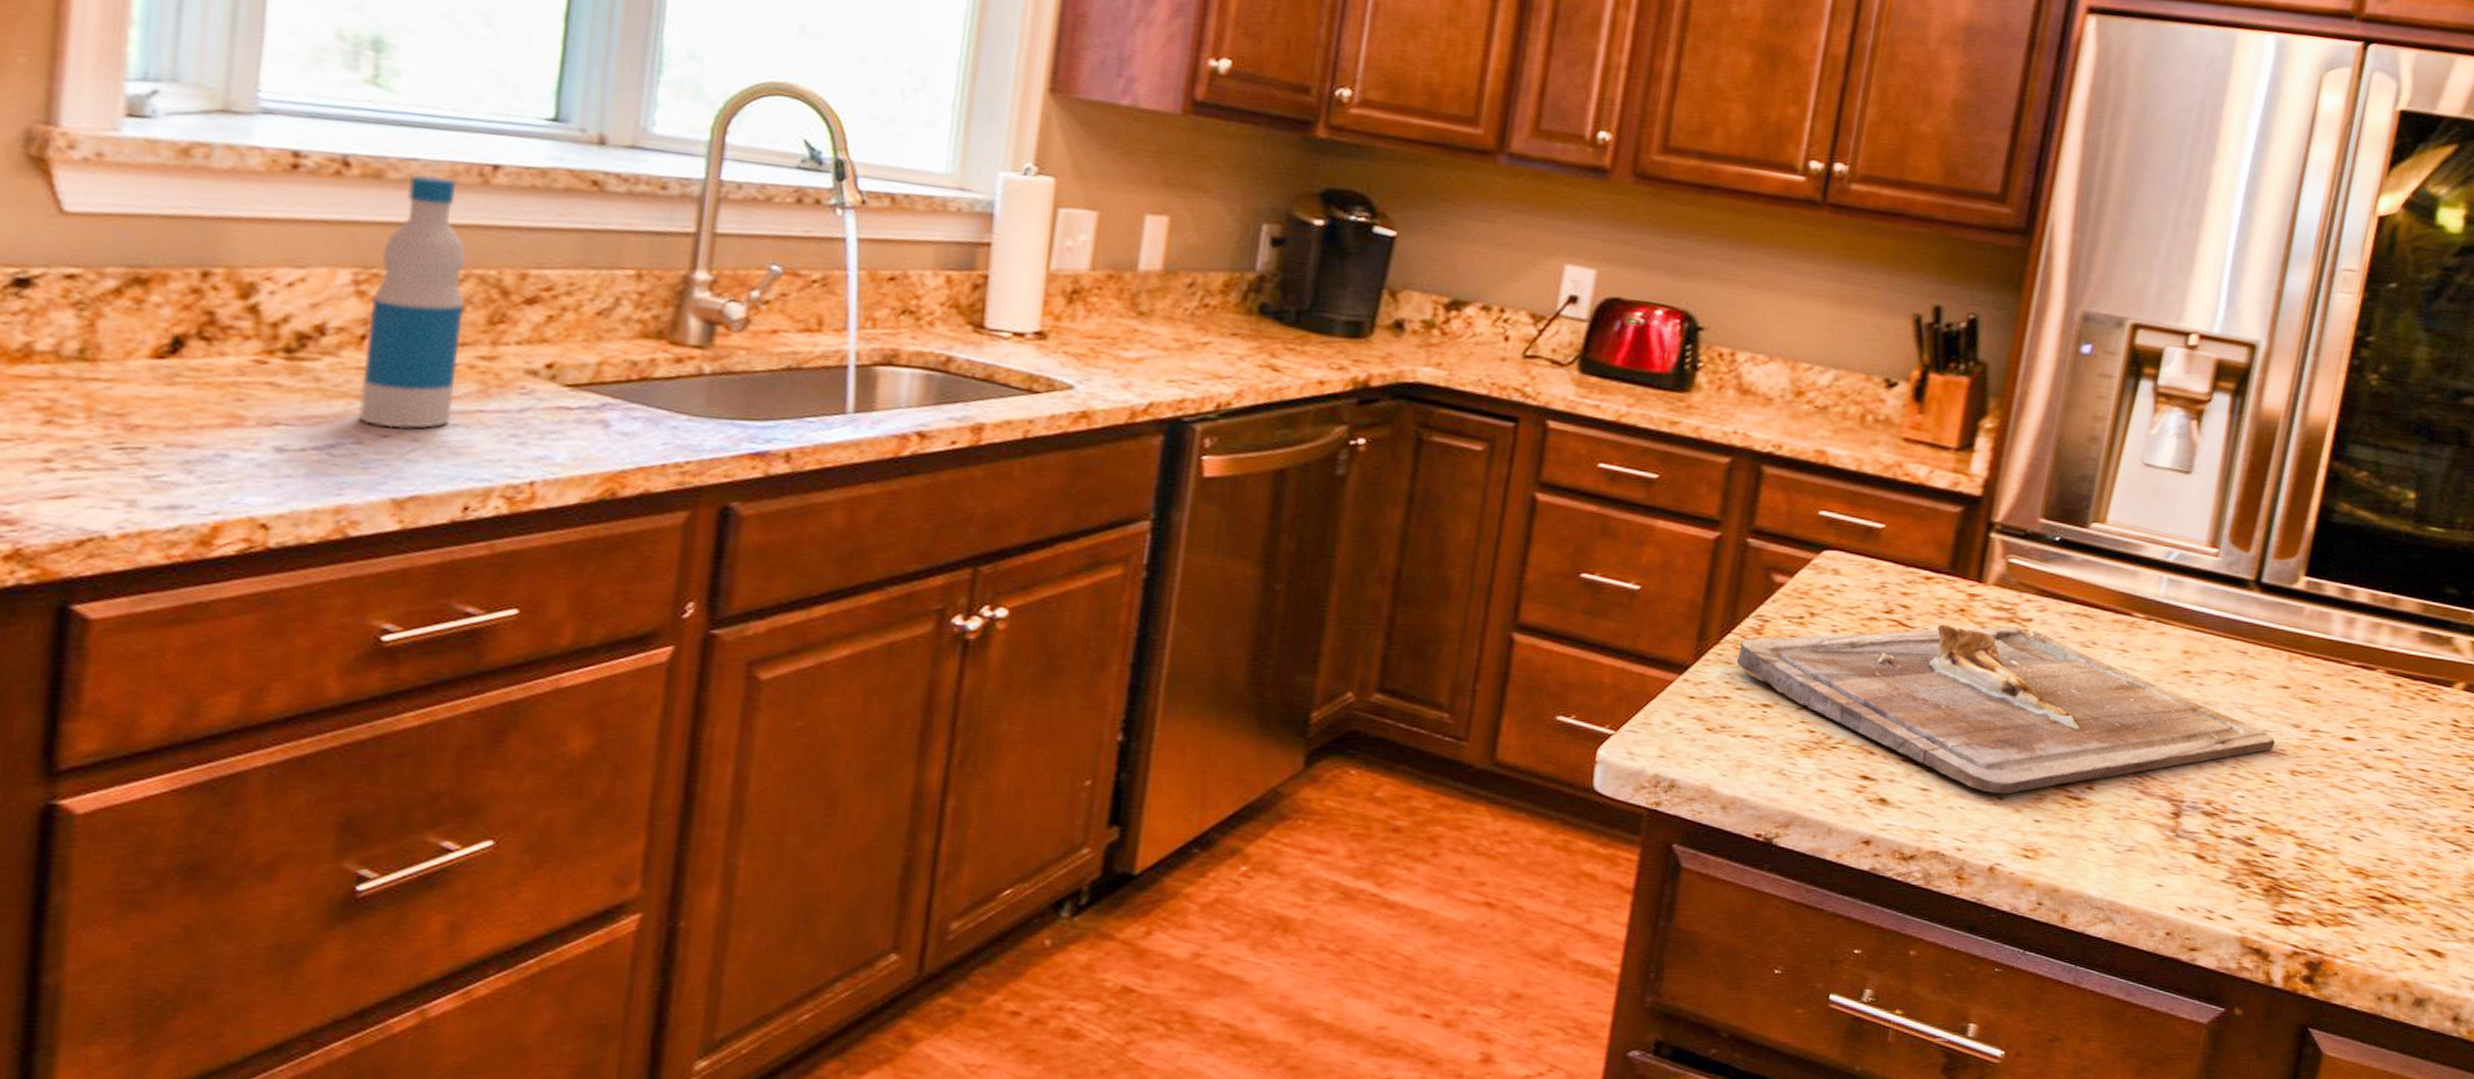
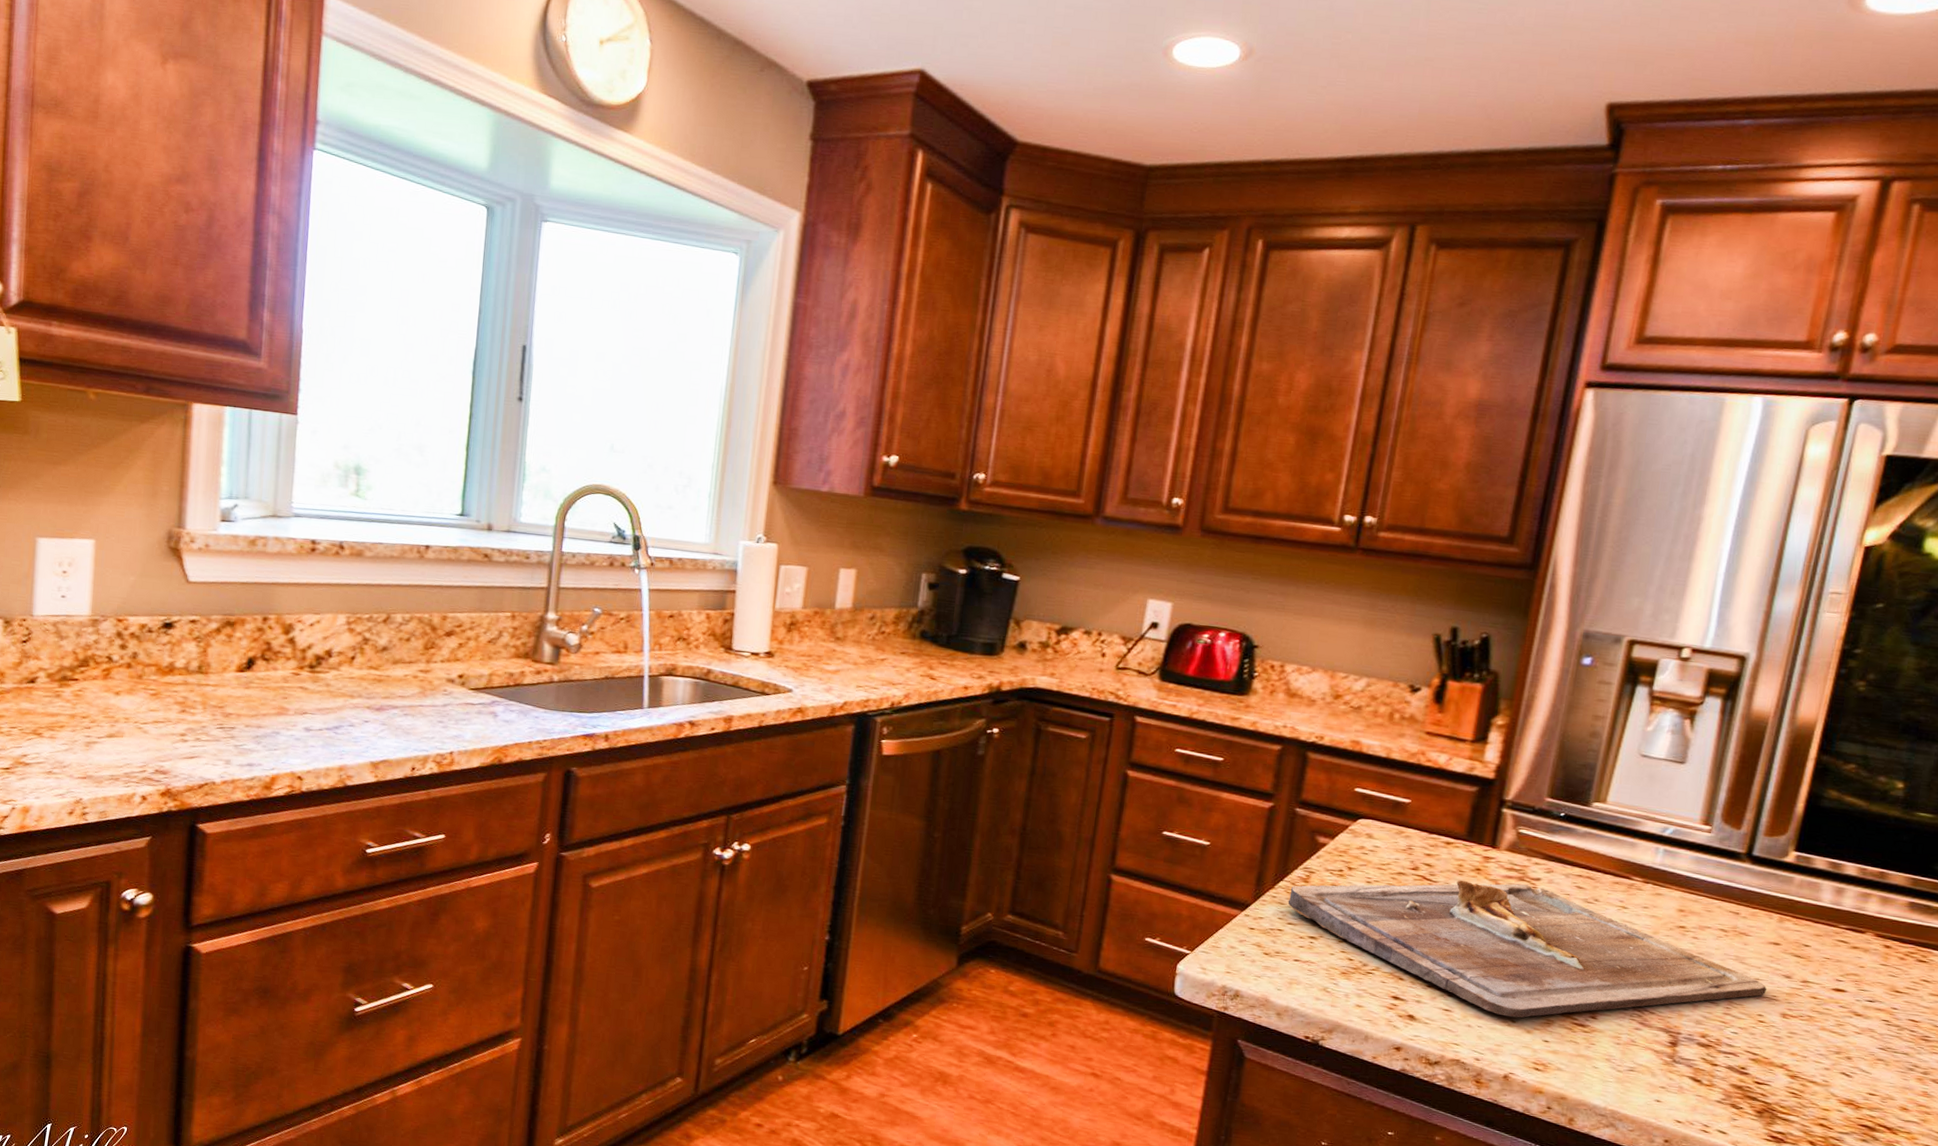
bottle: present [359,175,465,429] -> none [351,553,411,717]

